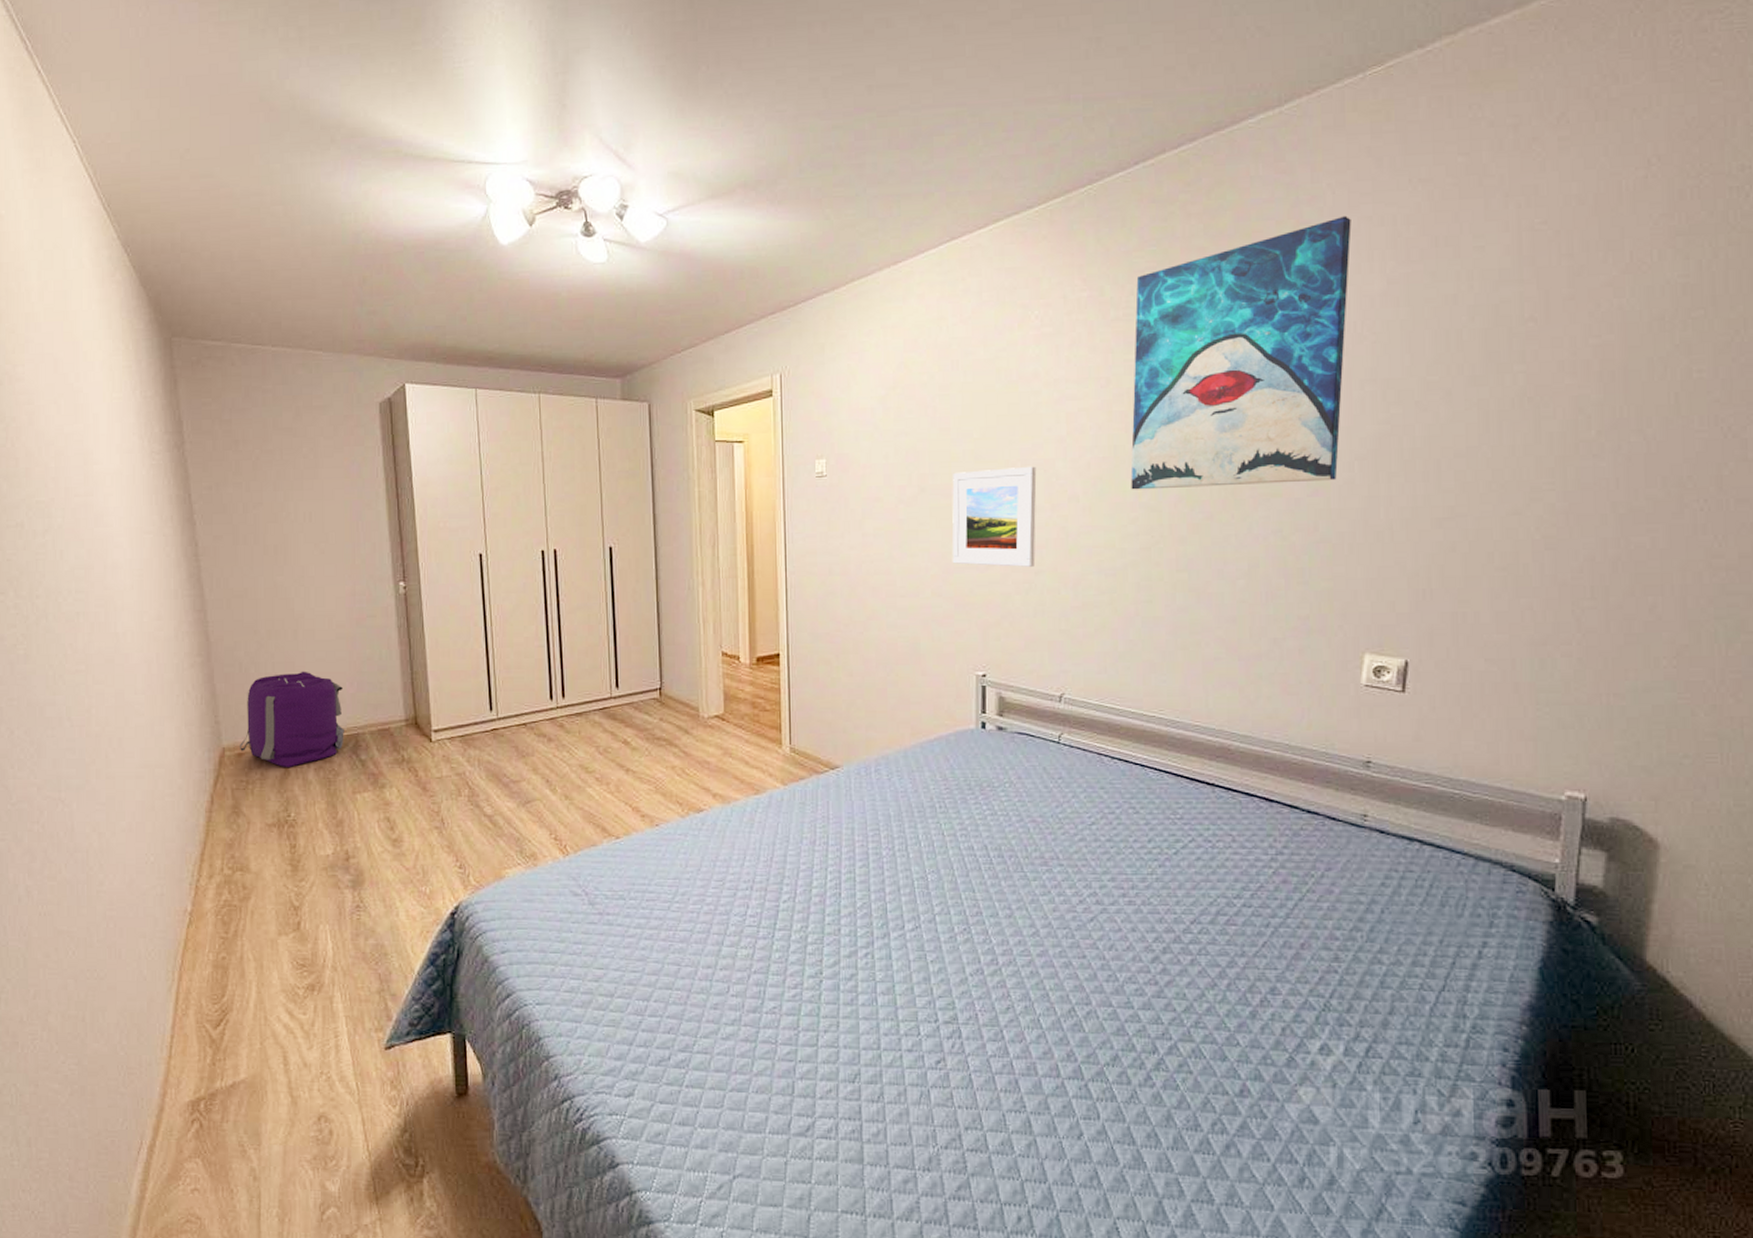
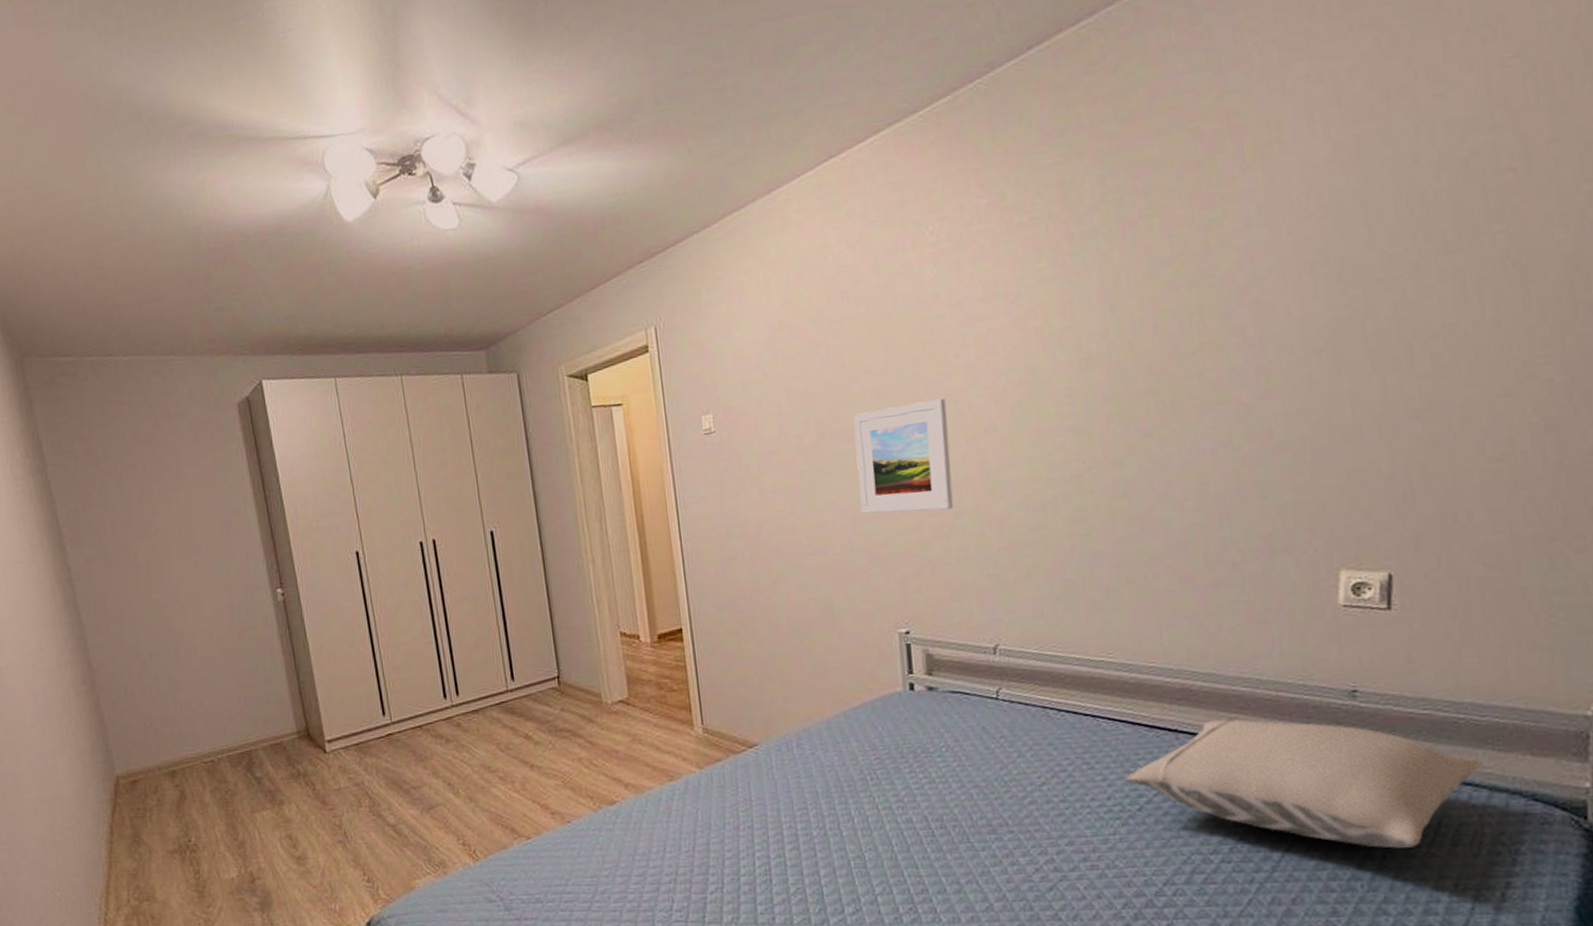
backpack: present [240,671,344,767] -> none [133,690,237,791]
wall art: present [1130,215,1351,490] -> none [1041,77,1292,413]
pillow: none [1165,776,1470,905] -> present [1125,717,1481,848]

